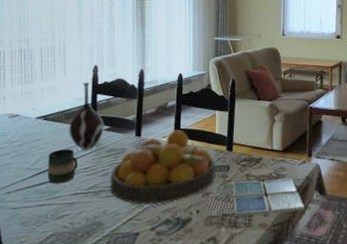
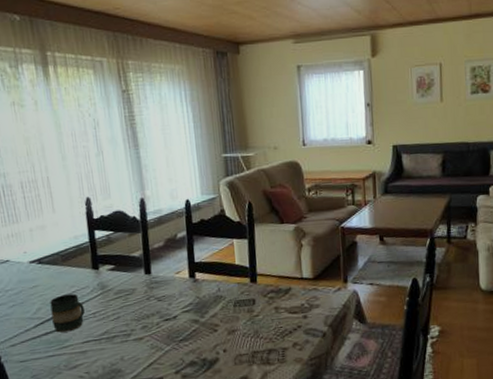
vase: present [69,83,104,150] -> none [68,218,109,294]
fruit bowl: present [109,130,215,205] -> none [122,263,240,348]
drink coaster: present [232,178,304,217] -> none [260,307,343,354]

